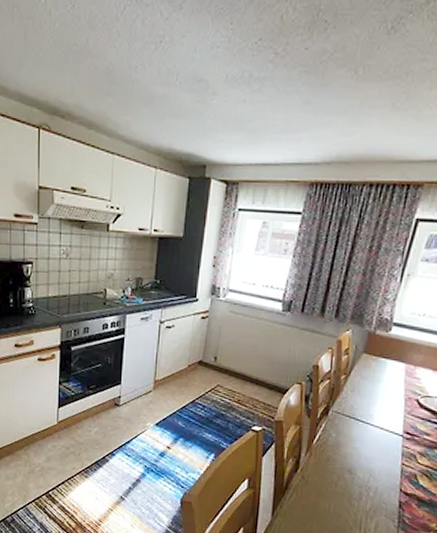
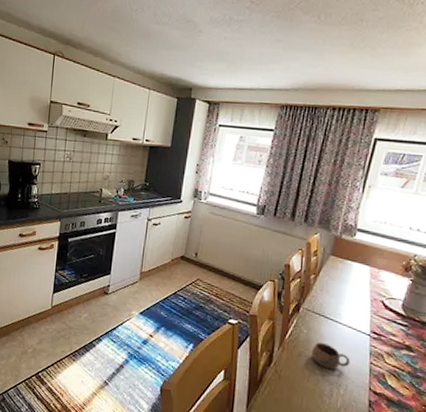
cup: none [340,446,382,473] -> present [311,342,351,370]

